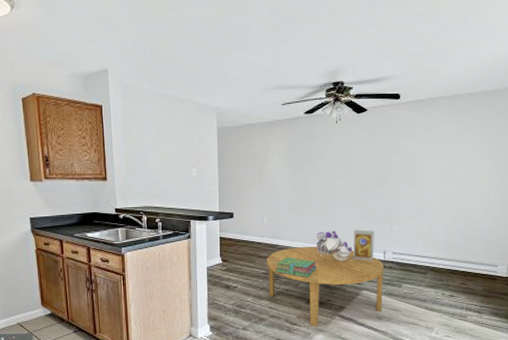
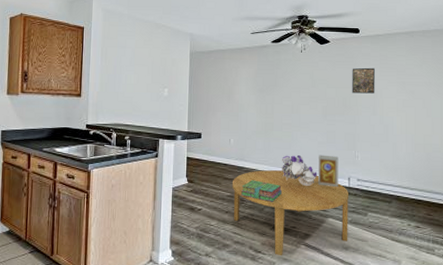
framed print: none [390,137,415,165] -> present [352,67,375,94]

